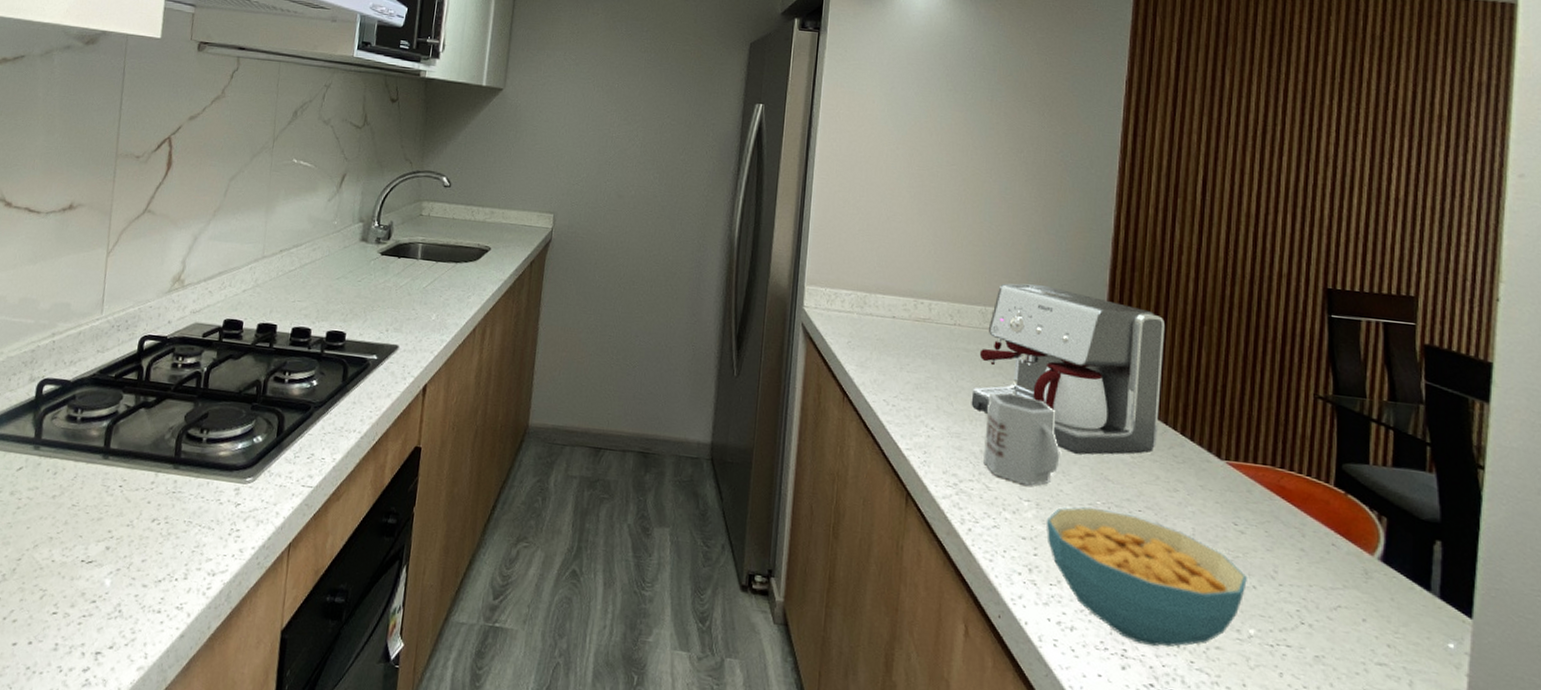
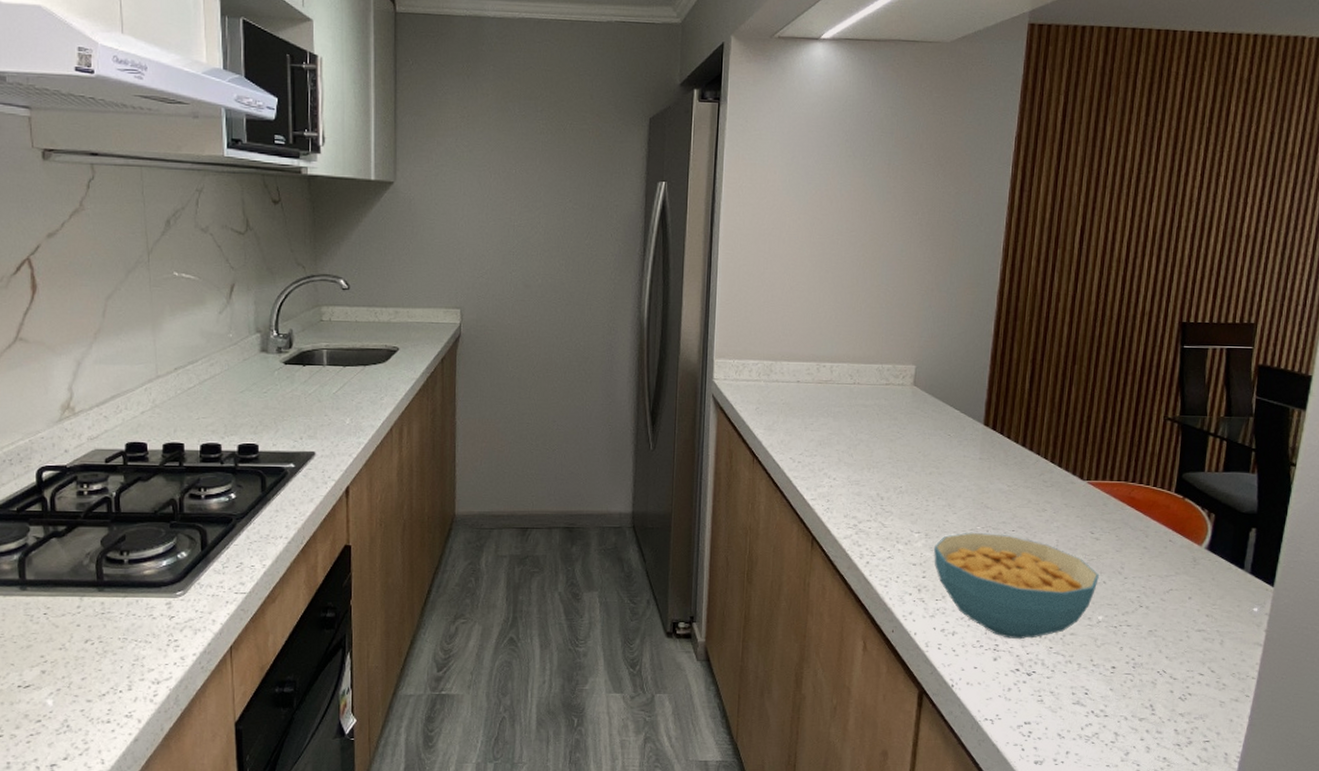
coffee maker: present [971,283,1165,455] -> none [869,339,1041,488]
mug: present [982,393,1060,486] -> none [879,441,947,520]

